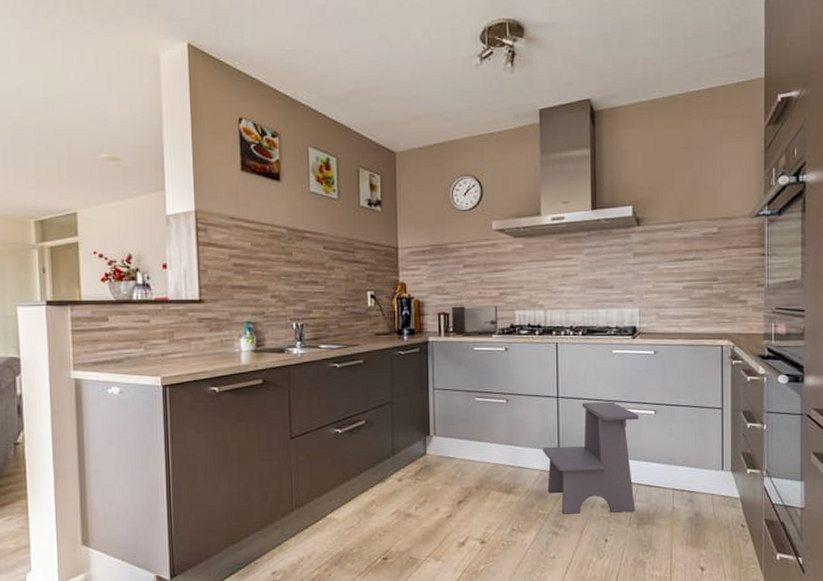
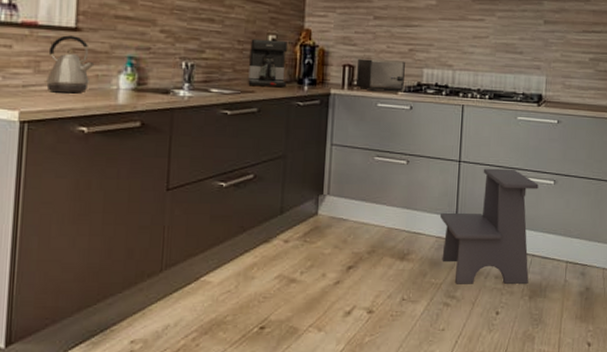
kettle: none [178,307,219,359] -> present [43,35,95,94]
coffee maker: none [350,295,387,340] -> present [247,38,289,88]

